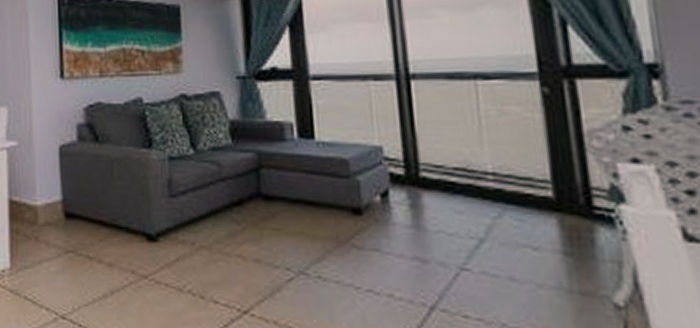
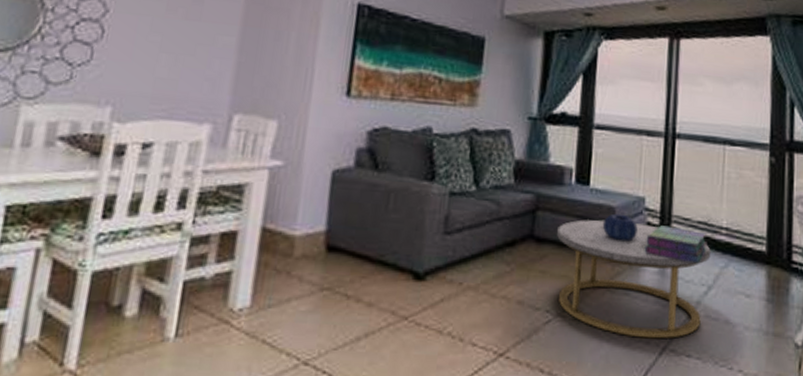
coffee table: none [284,173,477,298] -> present [556,219,711,339]
decorative bowl: none [337,166,379,195] -> present [603,213,638,242]
stack of books: none [390,175,471,215] -> present [644,225,707,264]

